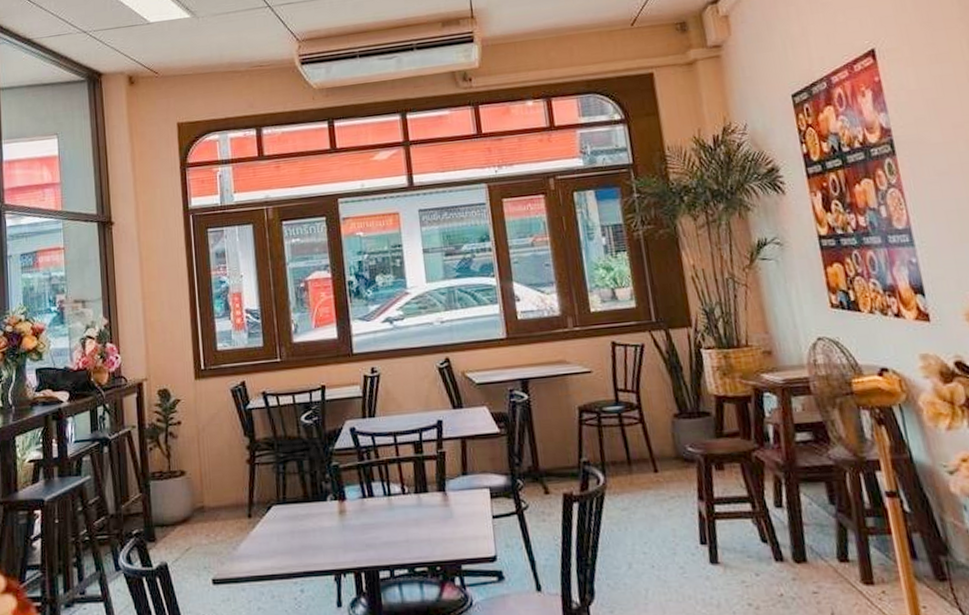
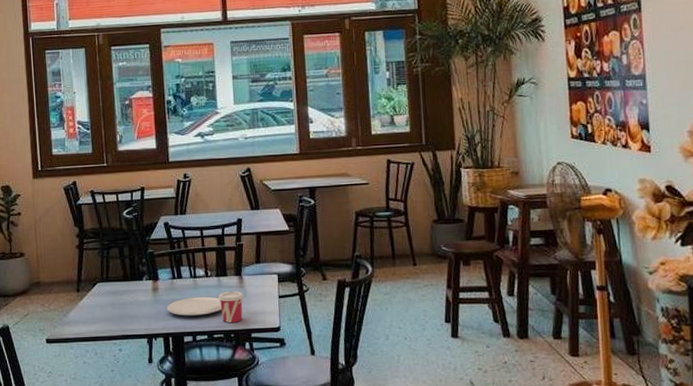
plate: none [356,519,424,545] -> present [166,296,222,316]
cup: none [418,511,451,552] -> present [217,291,245,323]

